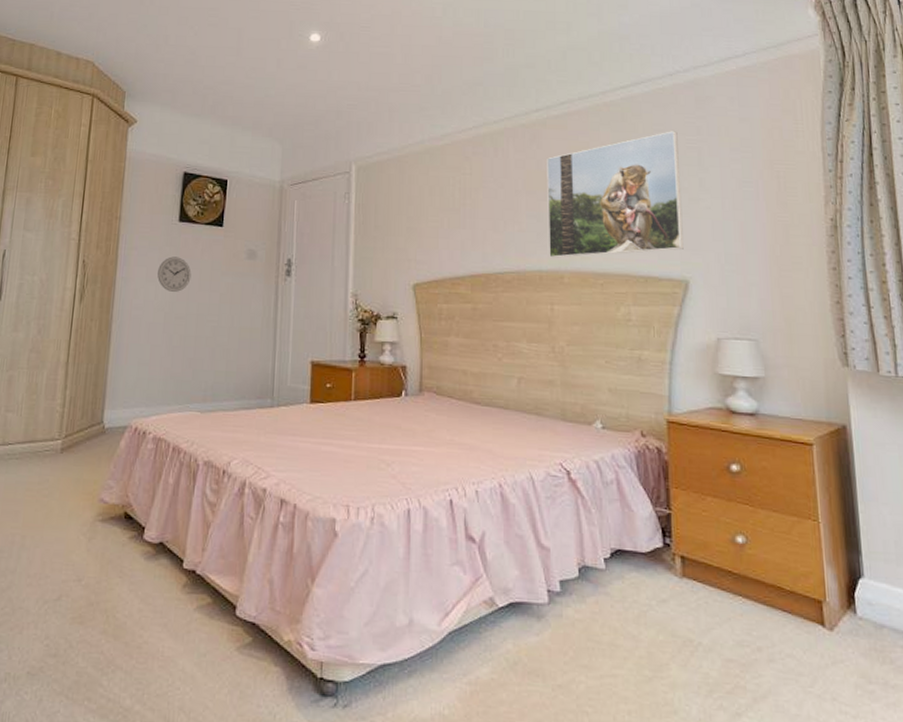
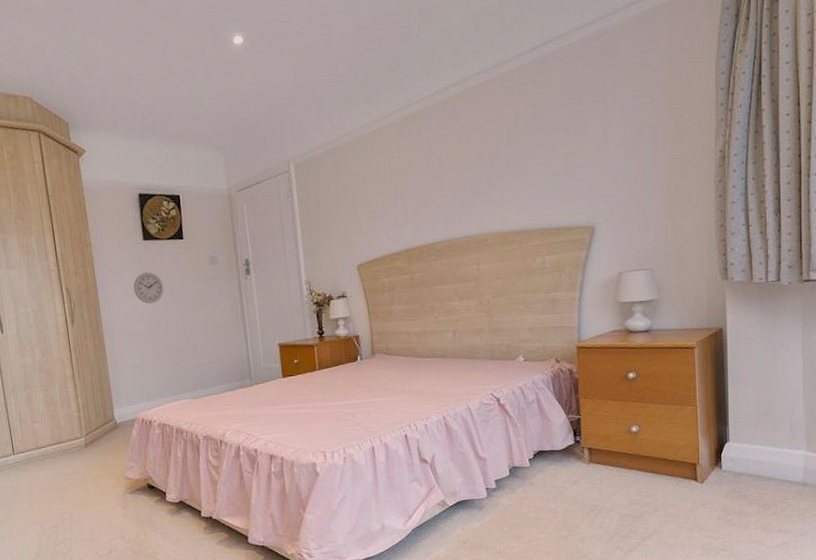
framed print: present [547,131,684,258] -> none [466,86,590,224]

